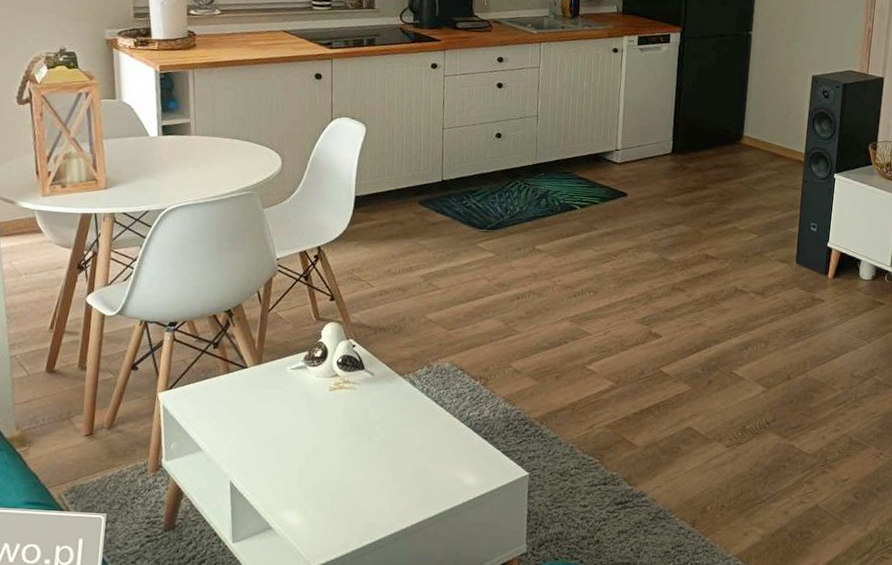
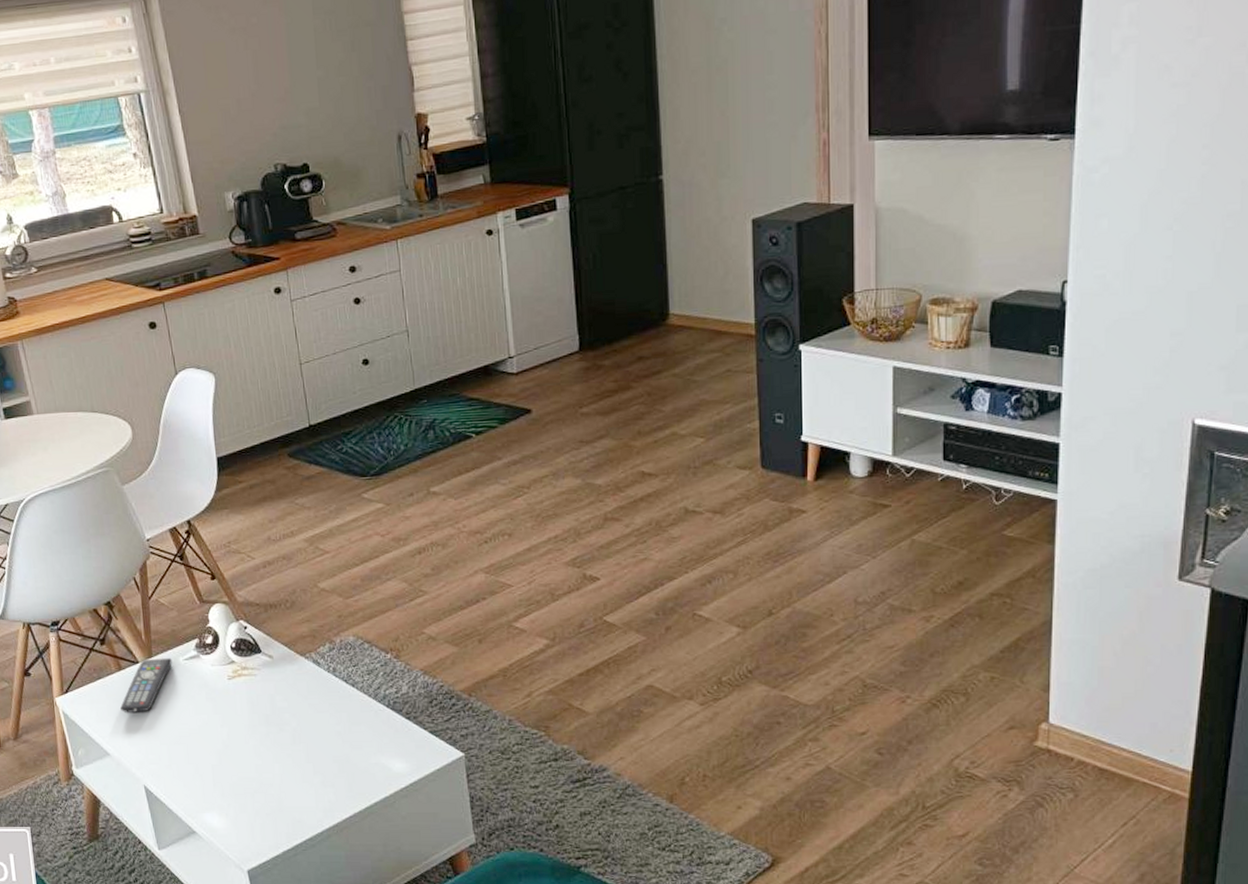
remote control: none [221,365,280,413] -> present [120,658,172,713]

